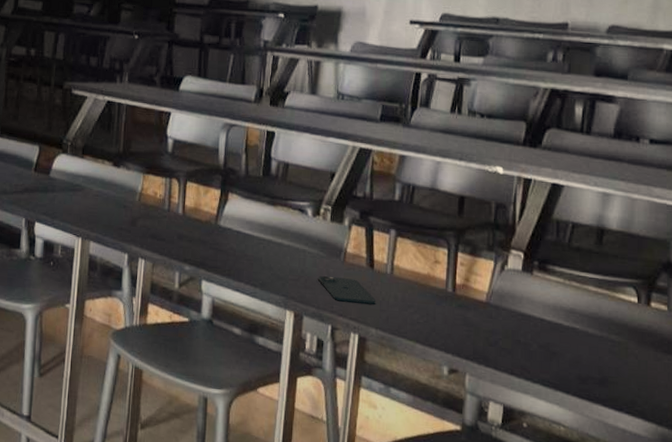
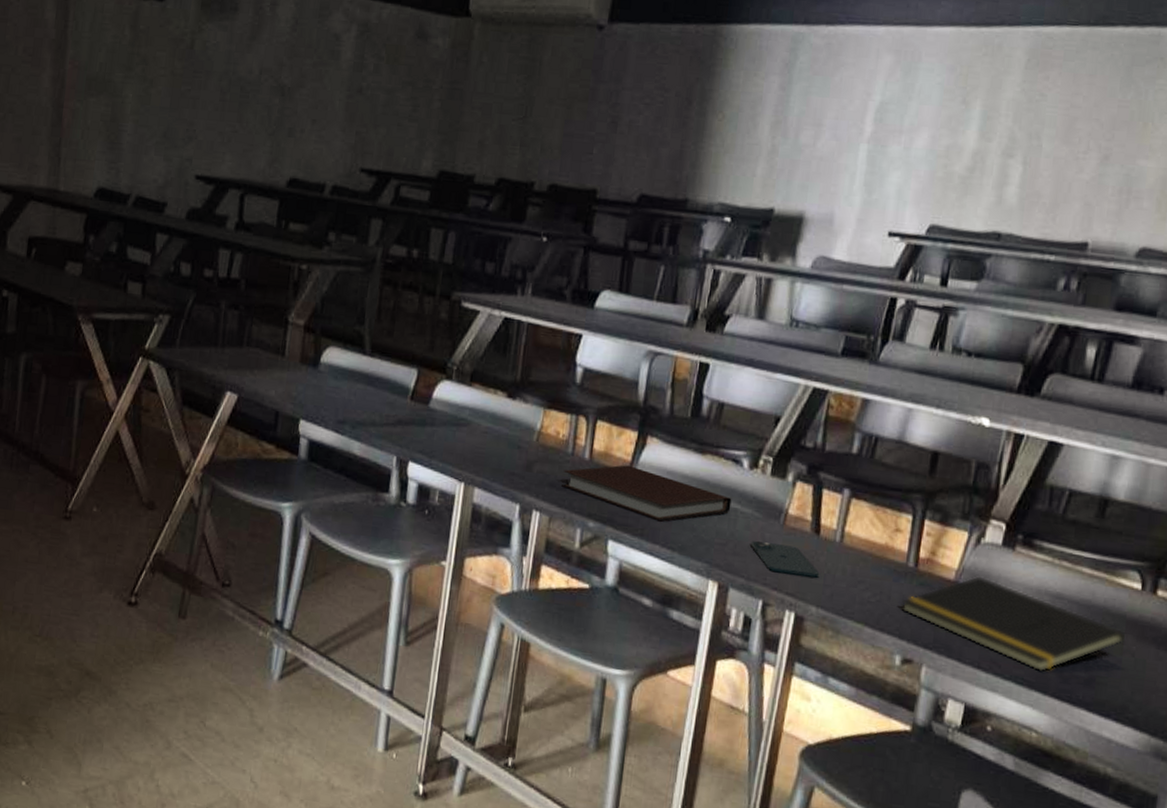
notebook: none [161,217,300,263] -> present [562,465,732,522]
notepad: none [445,297,629,376] -> present [901,576,1126,673]

